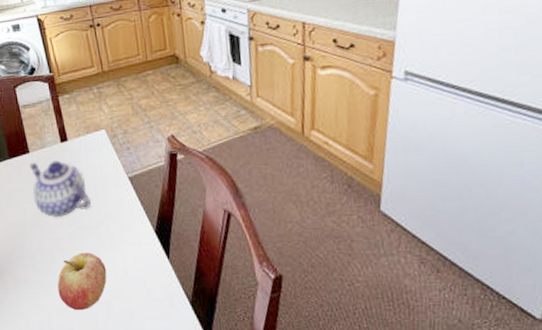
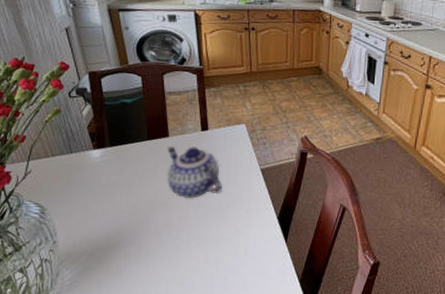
fruit: present [57,252,107,311] -> none [179,232,228,283]

